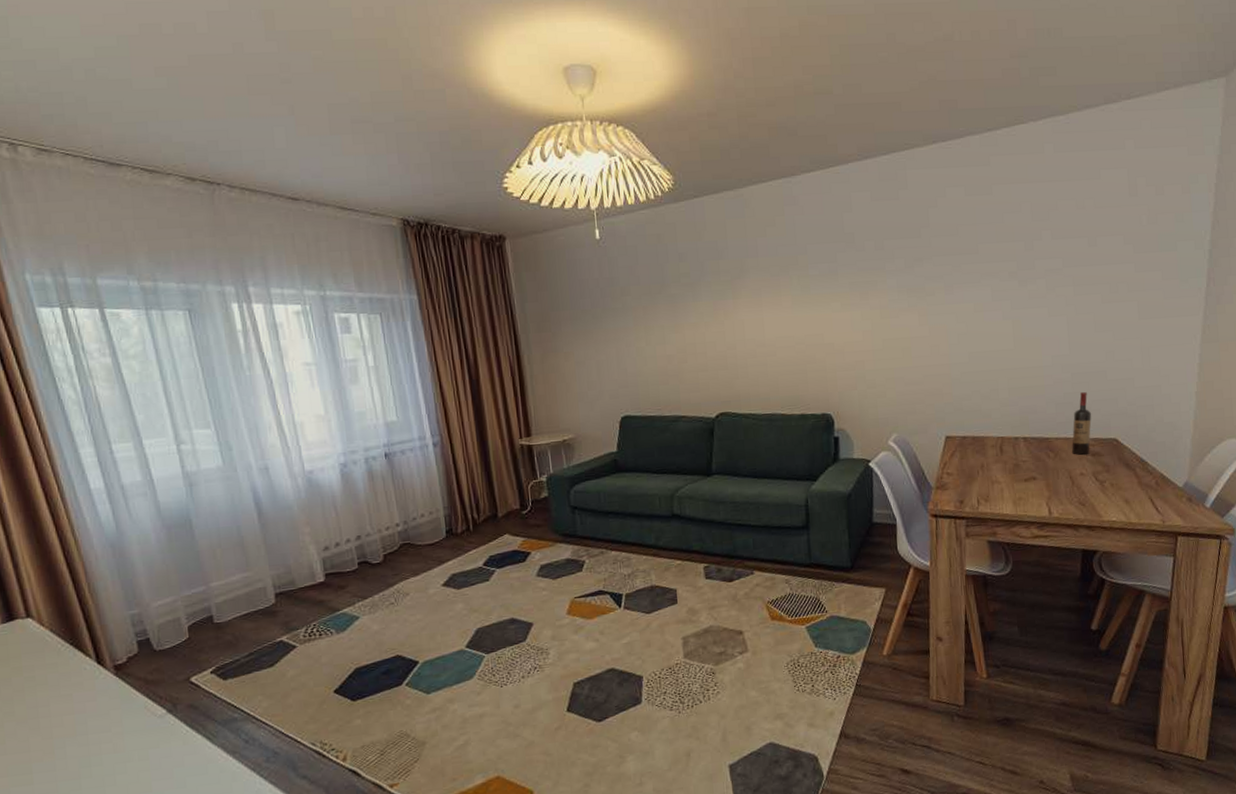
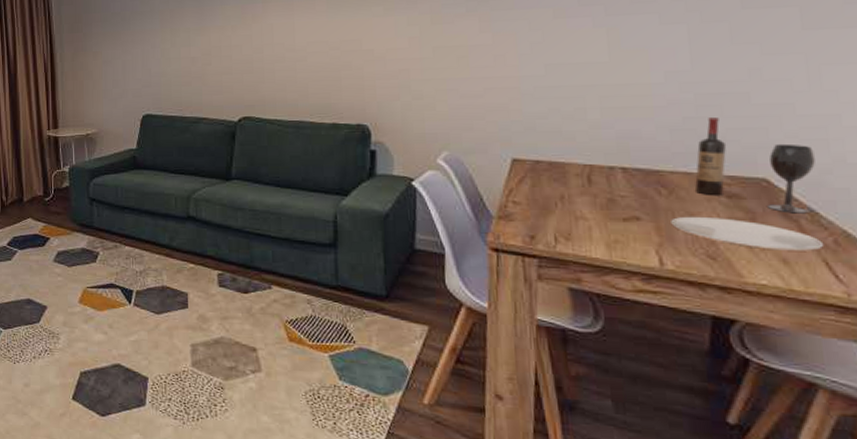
plate: none [1056,472,1150,494] -> present [671,216,824,251]
wine glass: none [1117,410,1145,464] -> present [768,143,815,214]

